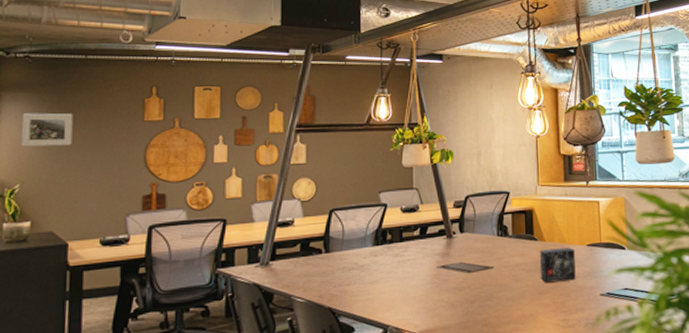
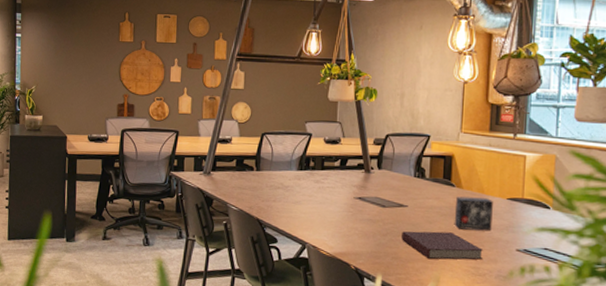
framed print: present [21,113,73,147] -> none [36,29,70,58]
notebook: none [490,287,571,320] -> present [401,231,484,260]

